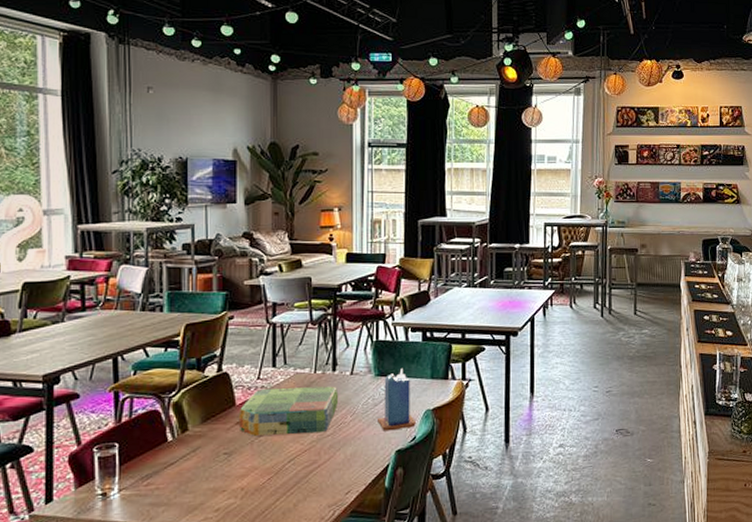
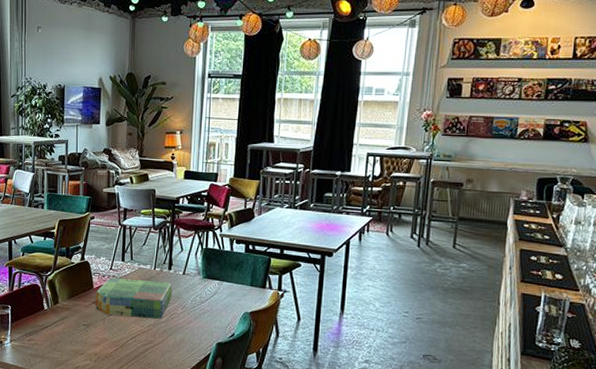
candle: present [378,369,416,431] -> none [203,274,235,326]

